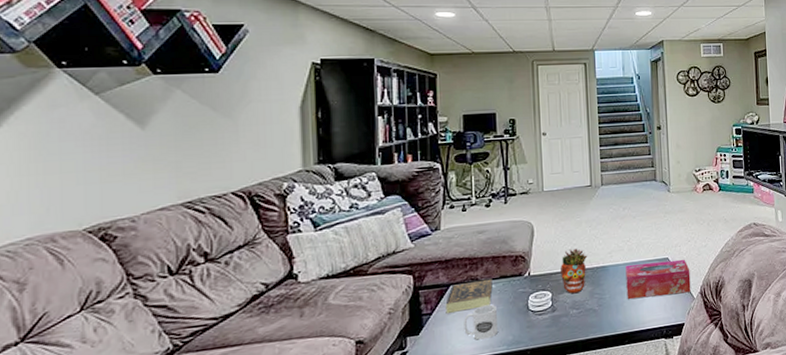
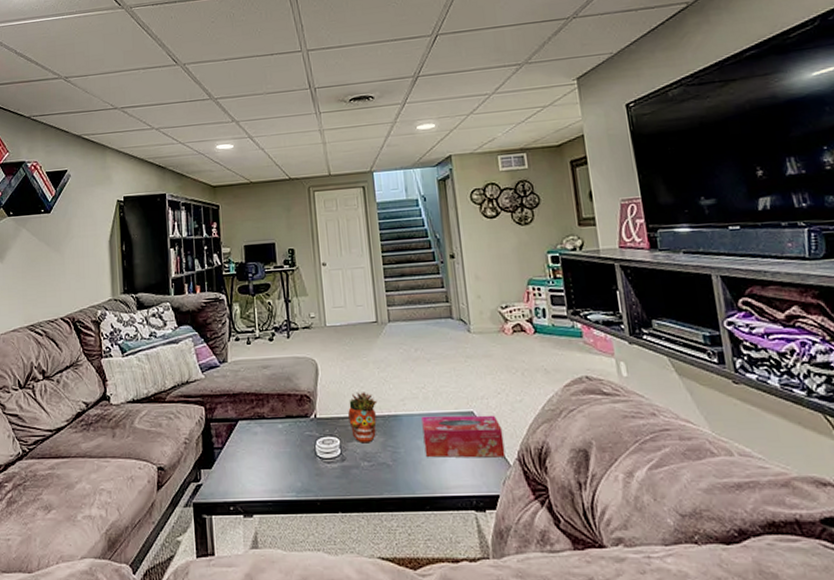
book: present [445,279,493,313] -> none [235,417,279,449]
mug: present [464,304,497,340] -> none [252,445,286,482]

